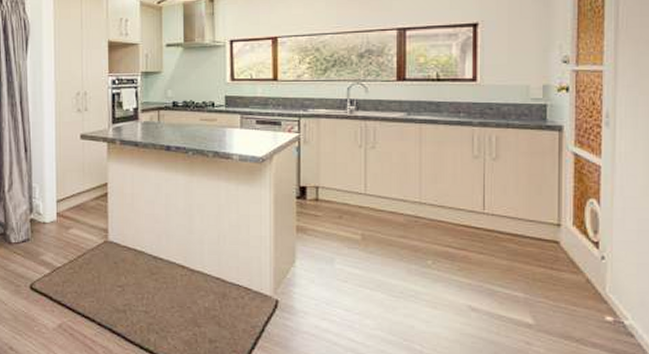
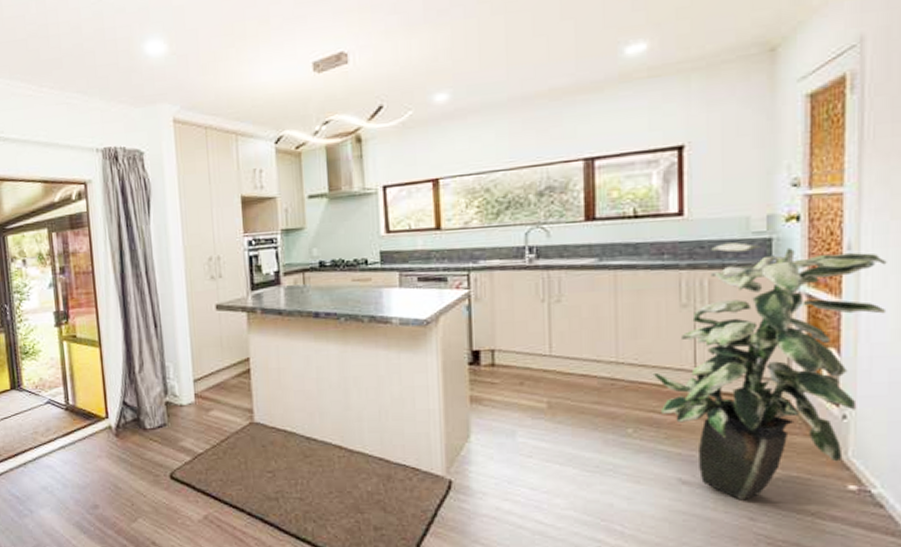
indoor plant: none [449,106,637,327] -> present [652,242,887,501]

